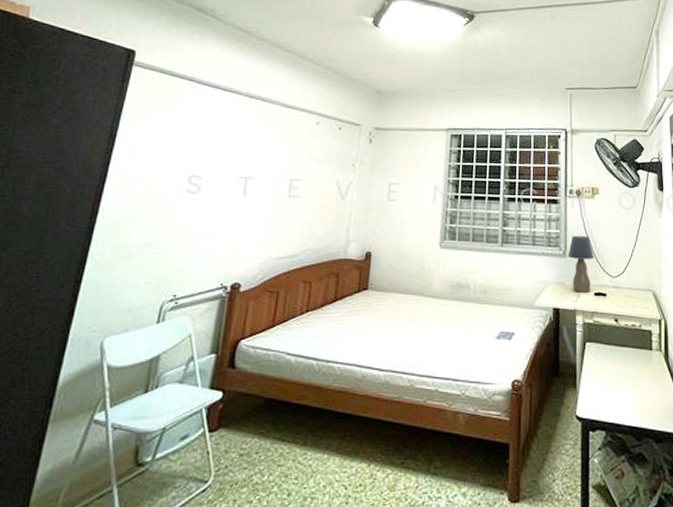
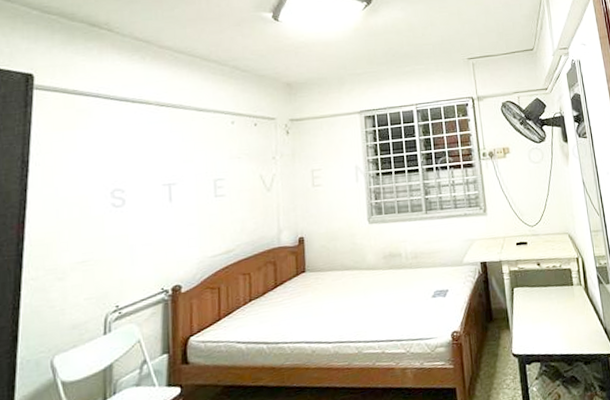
table lamp: present [568,235,595,294] -> none [488,192,513,246]

